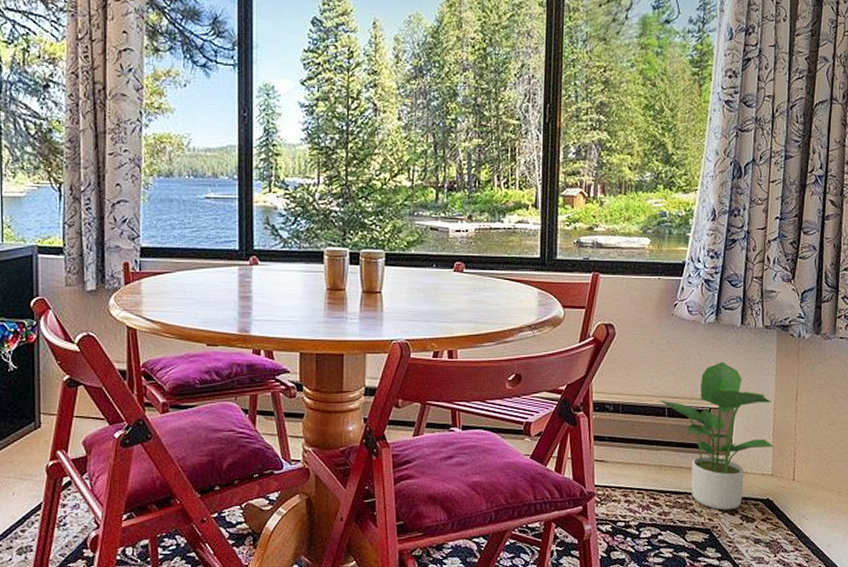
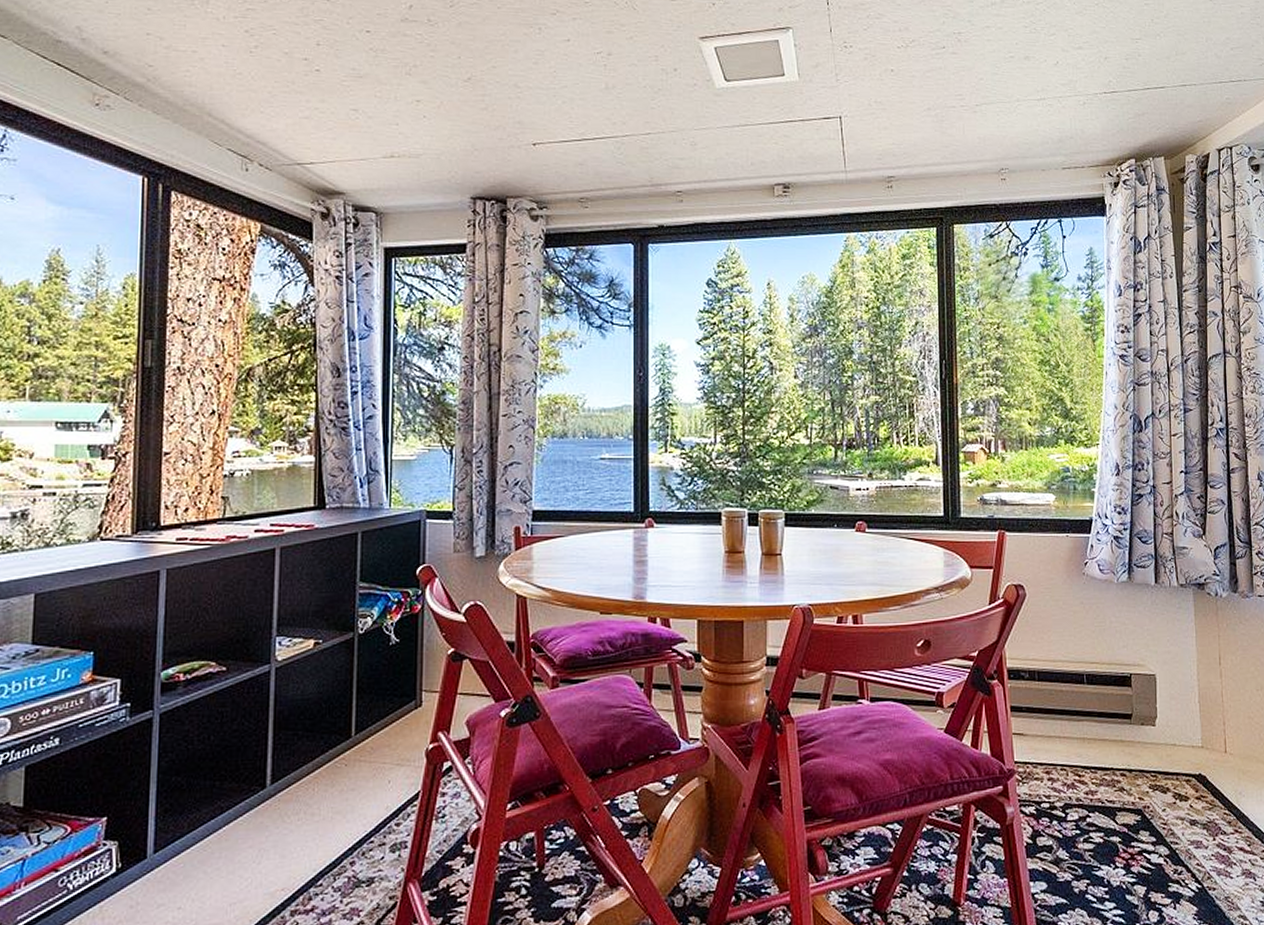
potted plant: present [659,361,774,510] -> none [1076,623,1201,788]

